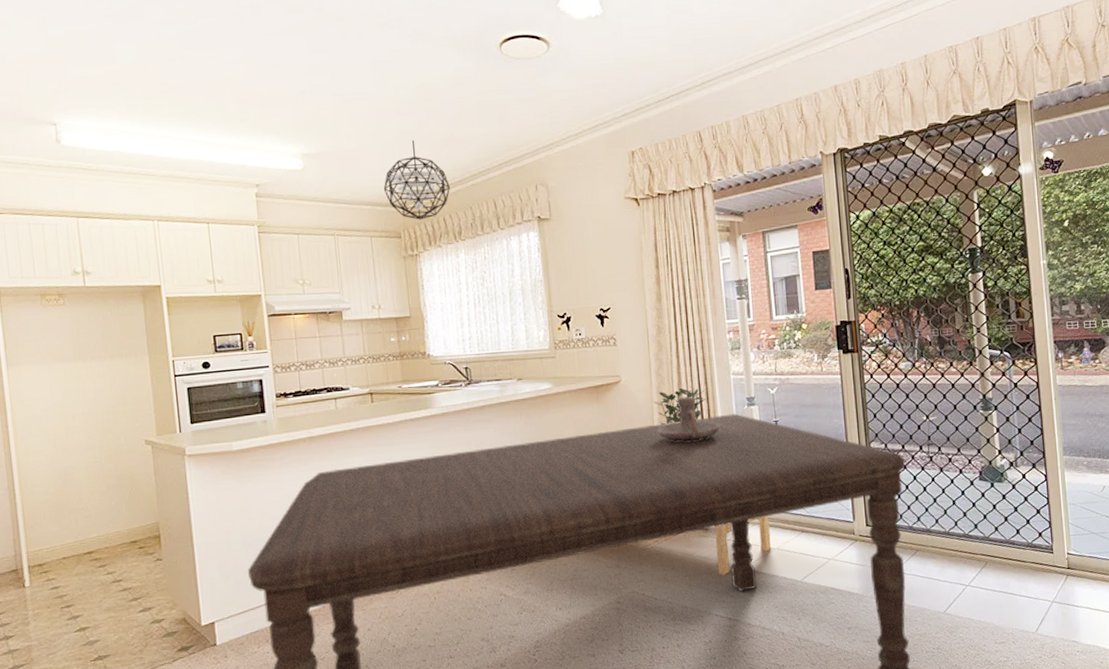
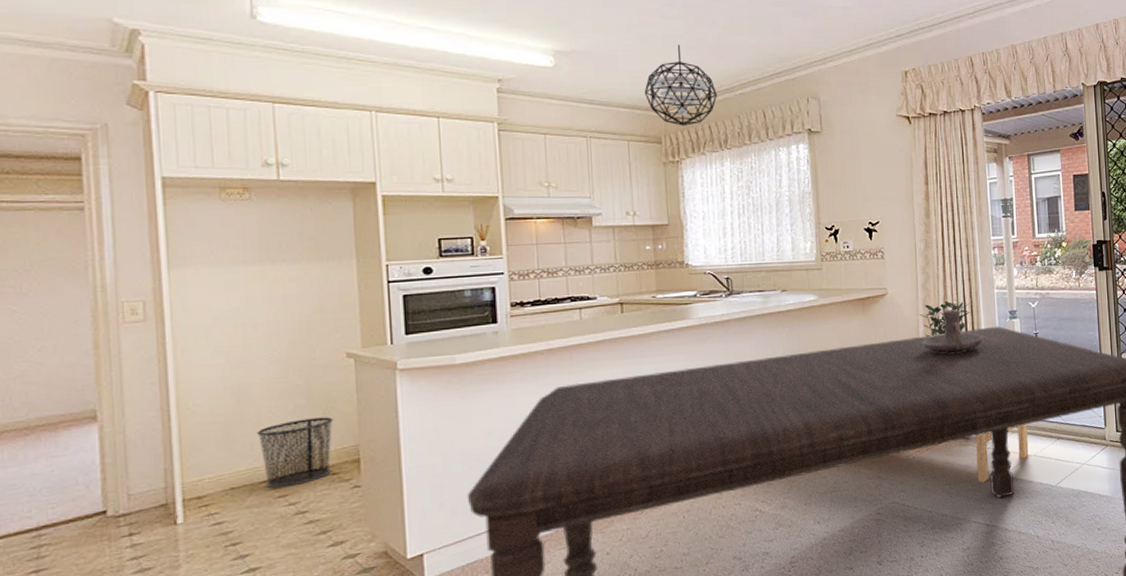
waste bin: none [80,497,138,559] -> present [256,416,334,489]

